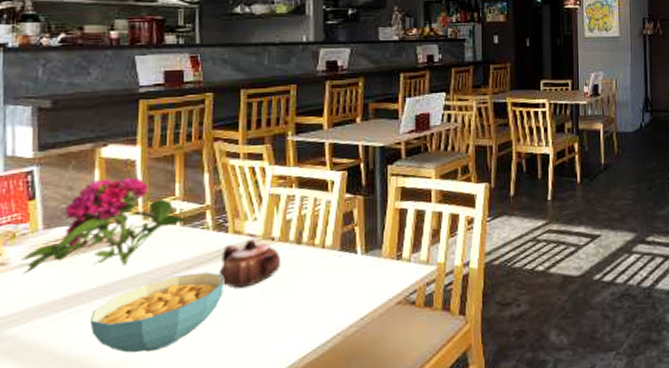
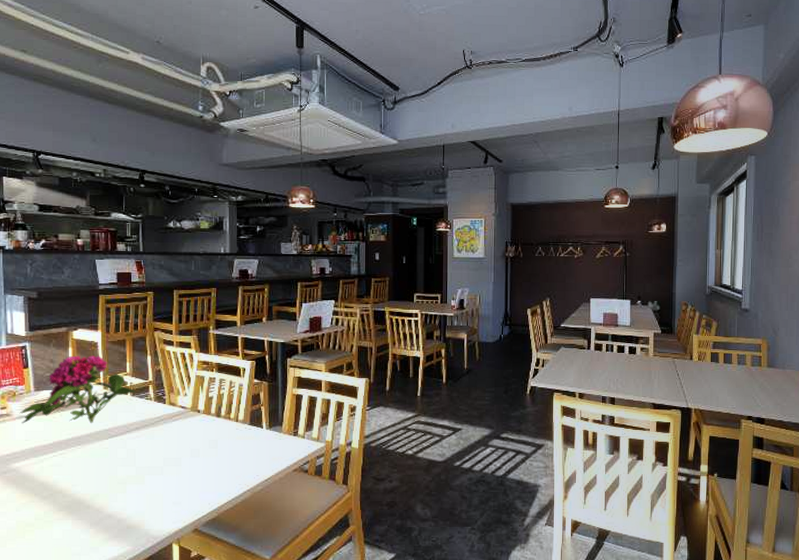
cereal bowl: present [89,272,224,353] -> none [68,433,163,490]
teapot: present [218,240,282,288] -> none [159,411,205,448]

